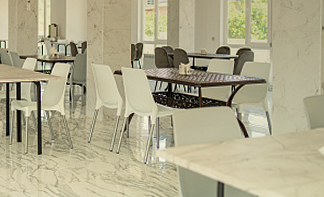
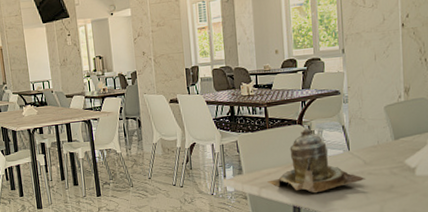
teapot: none [196,111,284,171] -> present [267,128,365,193]

